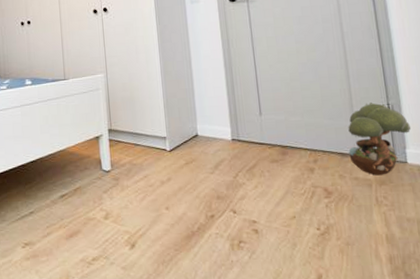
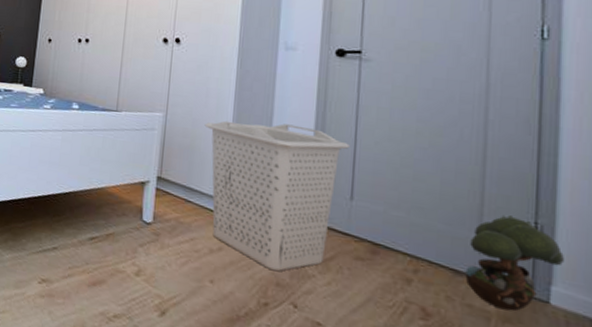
laundry basket: none [139,63,252,187] -> present [204,120,350,272]

